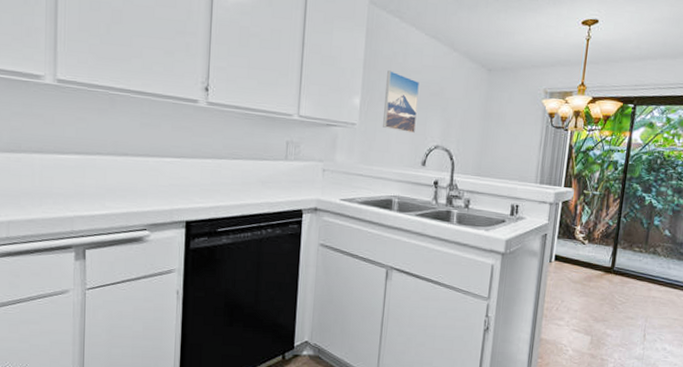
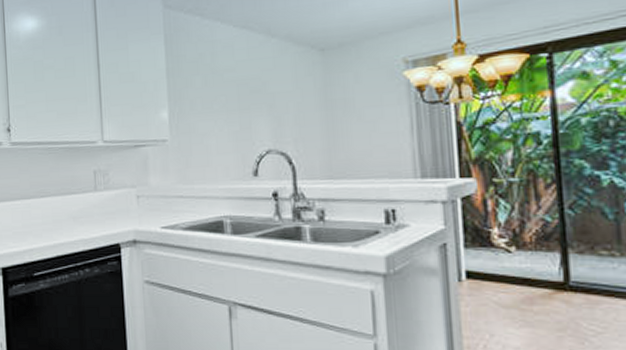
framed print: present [383,70,419,134] -> none [195,74,238,141]

